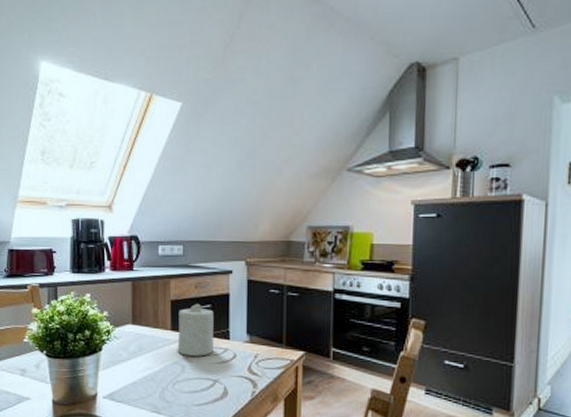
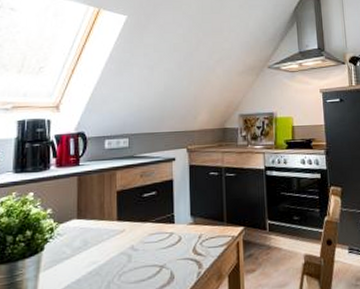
candle: present [177,303,214,356] -> none [123,191,159,245]

